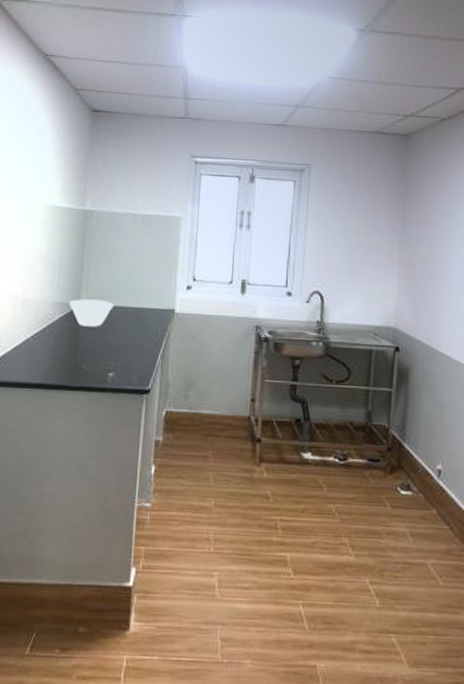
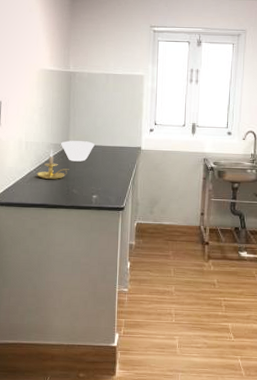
candle holder: none [34,309,80,350] -> present [36,149,70,179]

